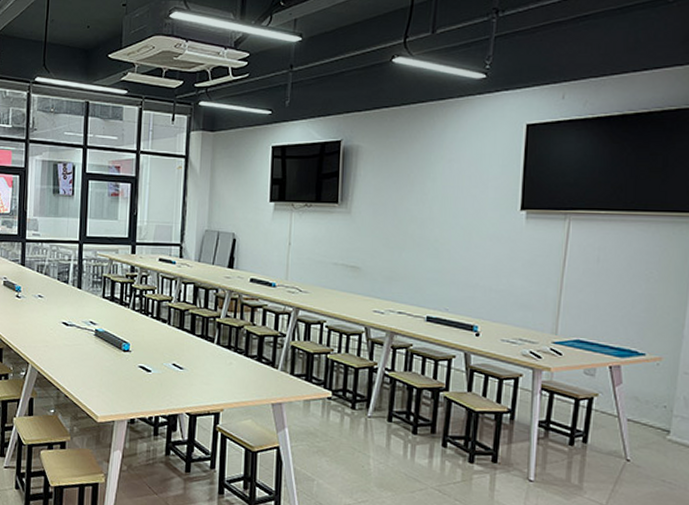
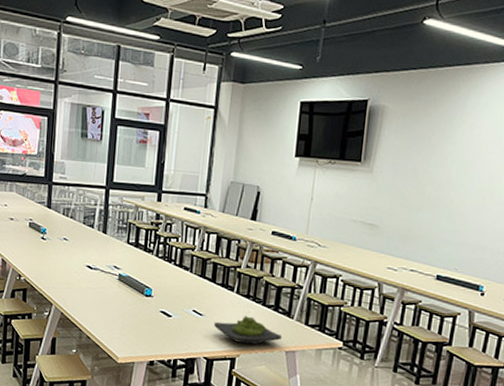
wasabi: none [194,368,268,398] -> present [213,316,283,345]

